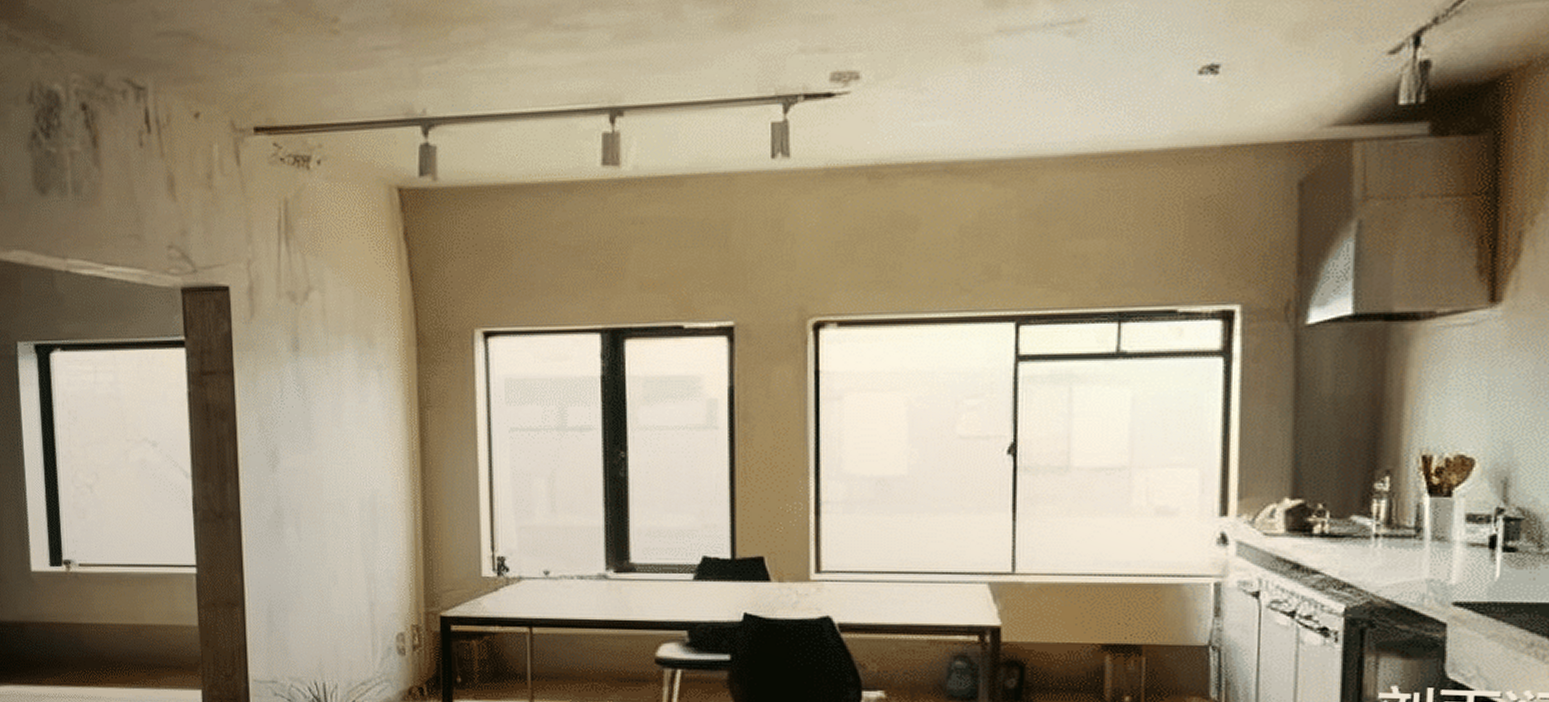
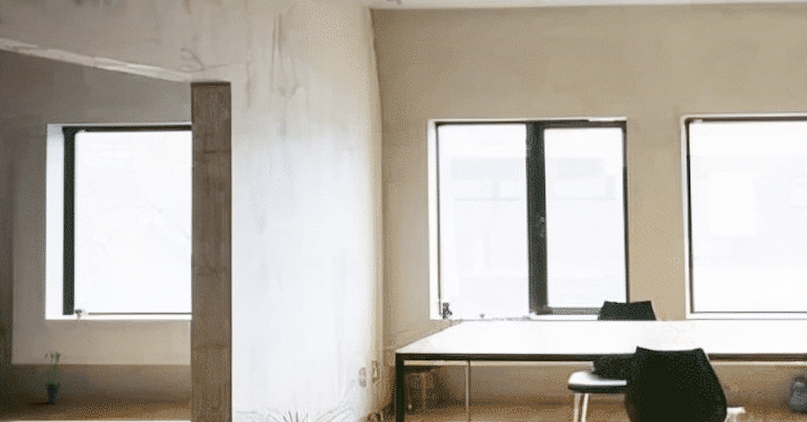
potted plant: none [30,605,58,667] -> present [41,349,67,404]

